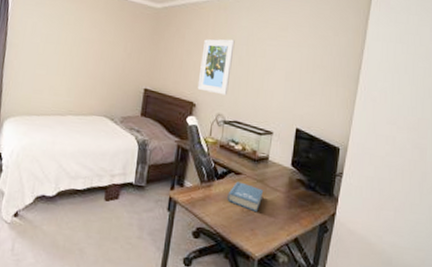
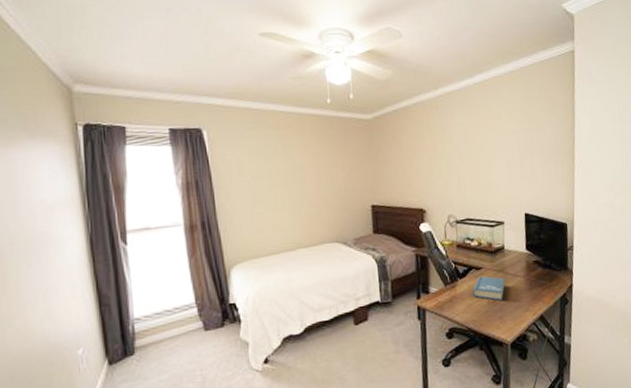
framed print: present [197,39,235,95] -> none [422,138,455,196]

